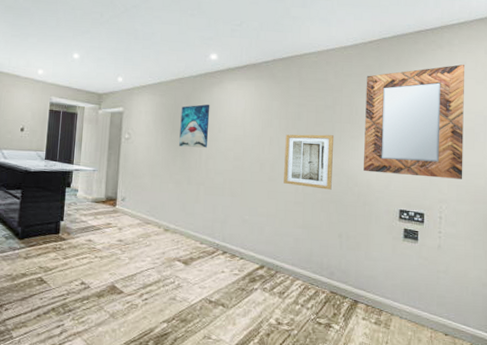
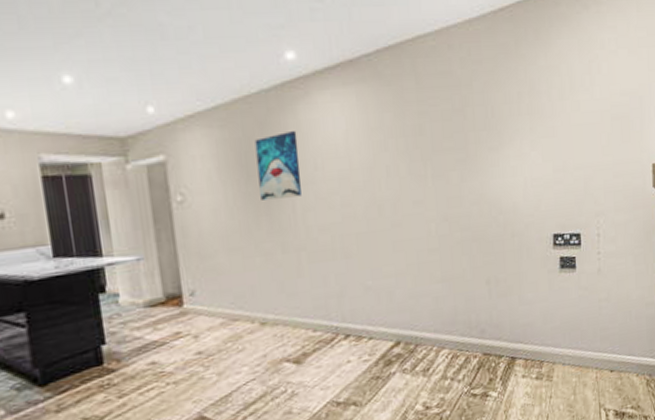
wall art: present [284,134,333,190] -> none [406,150,472,228]
home mirror: present [364,64,464,179] -> none [500,30,620,193]

